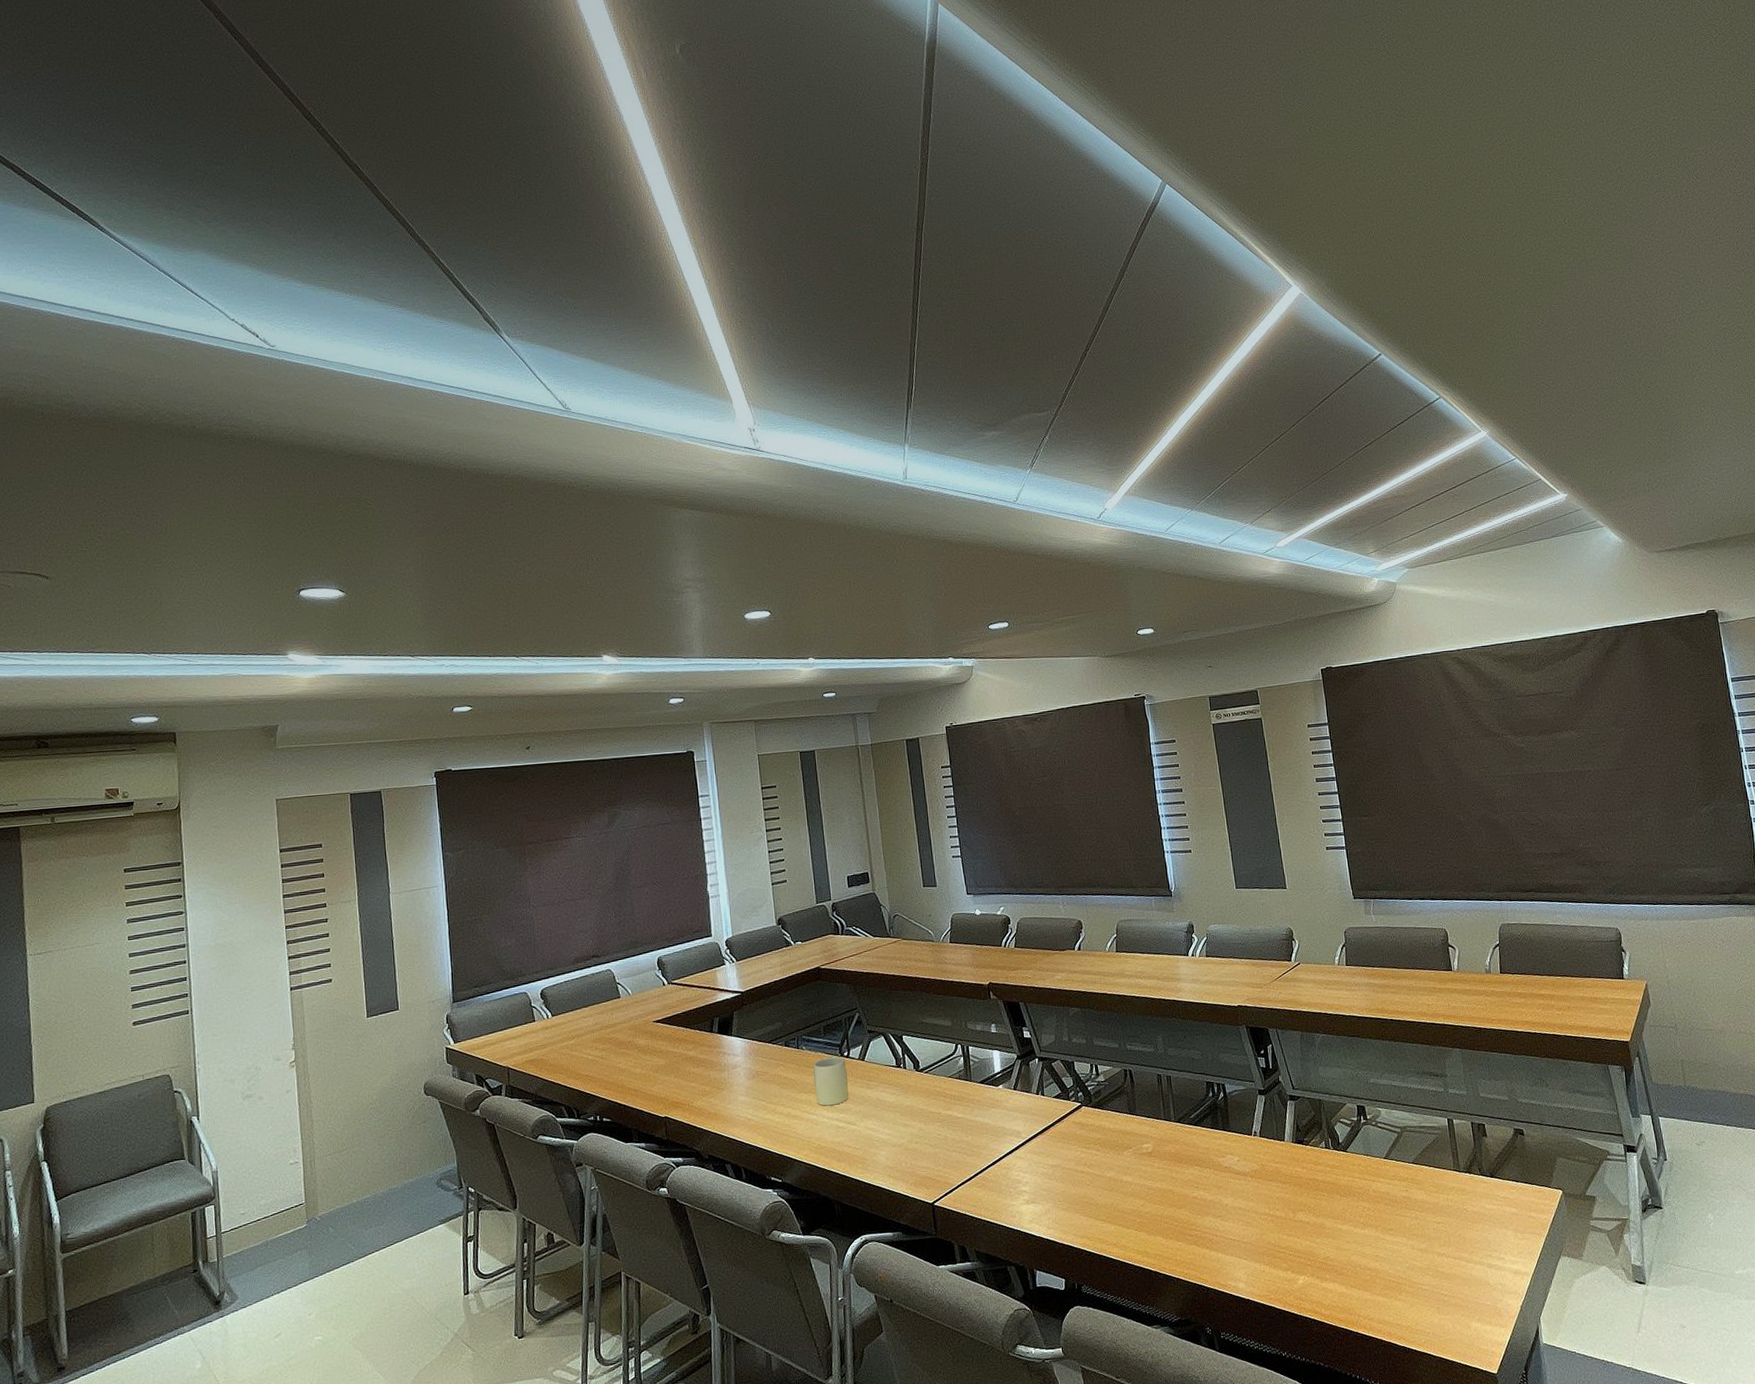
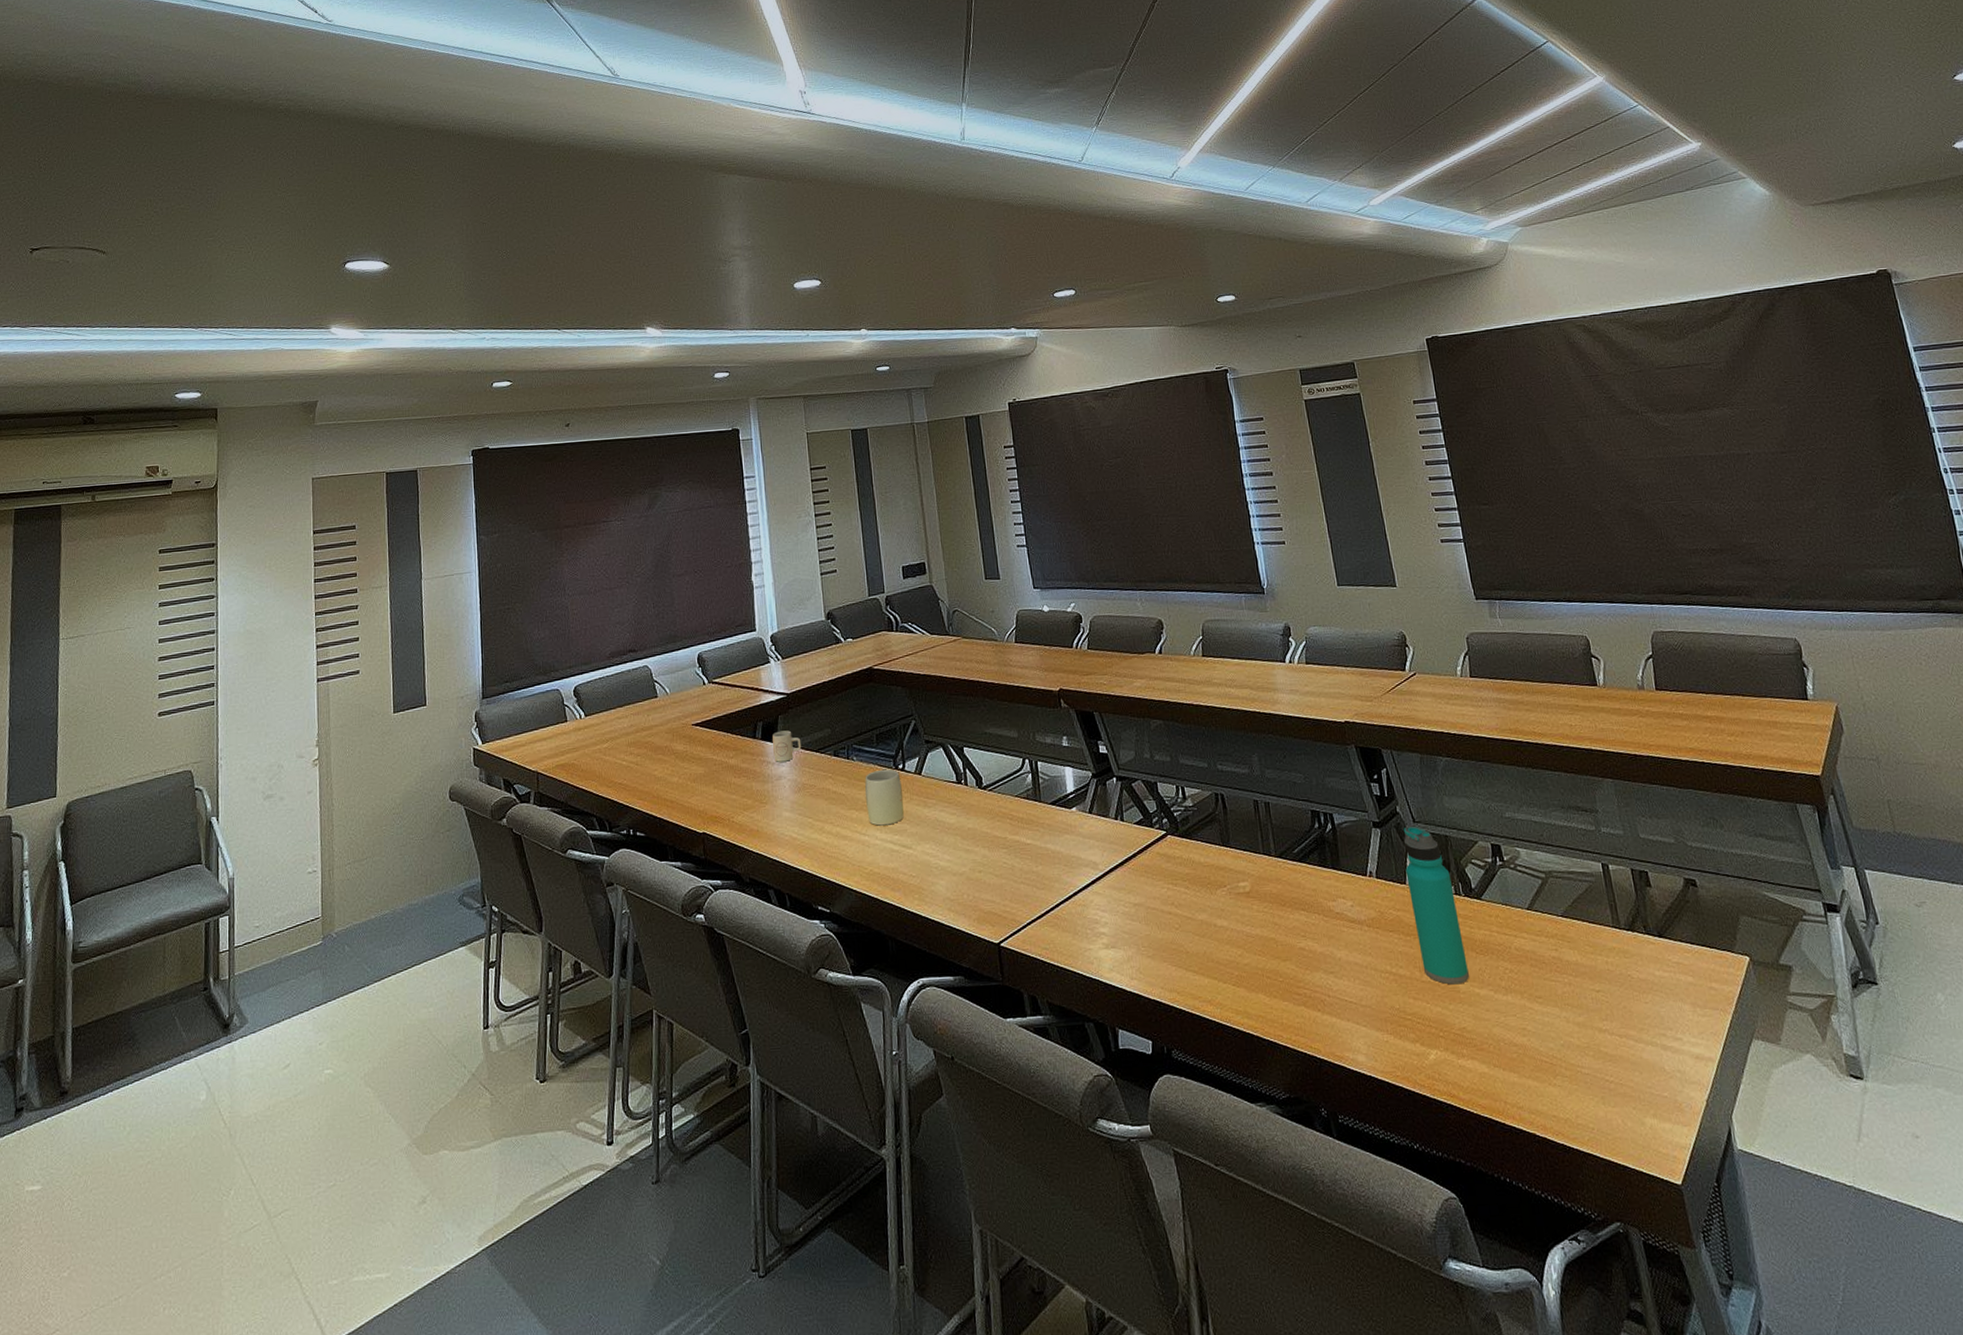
mug: none [728,1024,755,1053] -> present [772,730,802,762]
water bottle: none [1284,1092,1334,1223] -> present [1403,825,1469,985]

